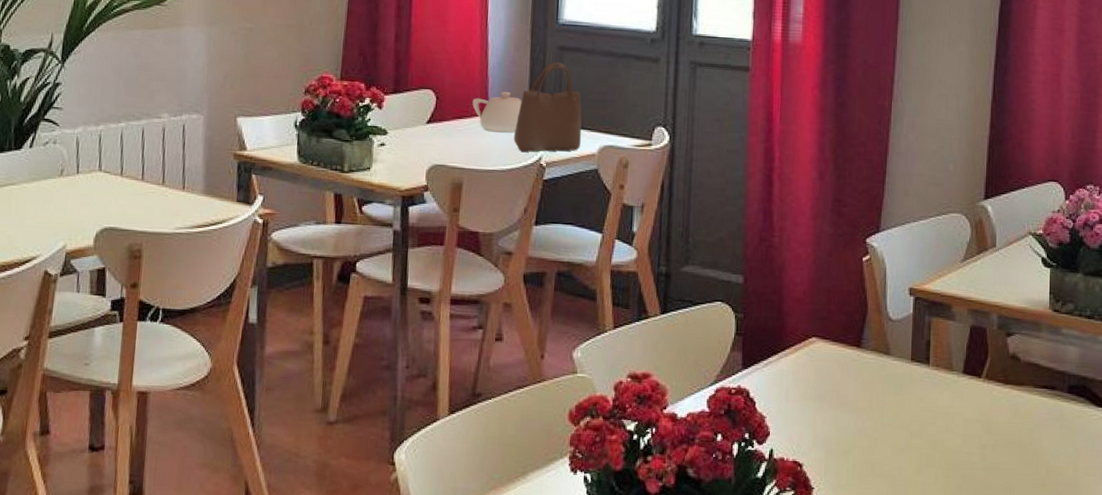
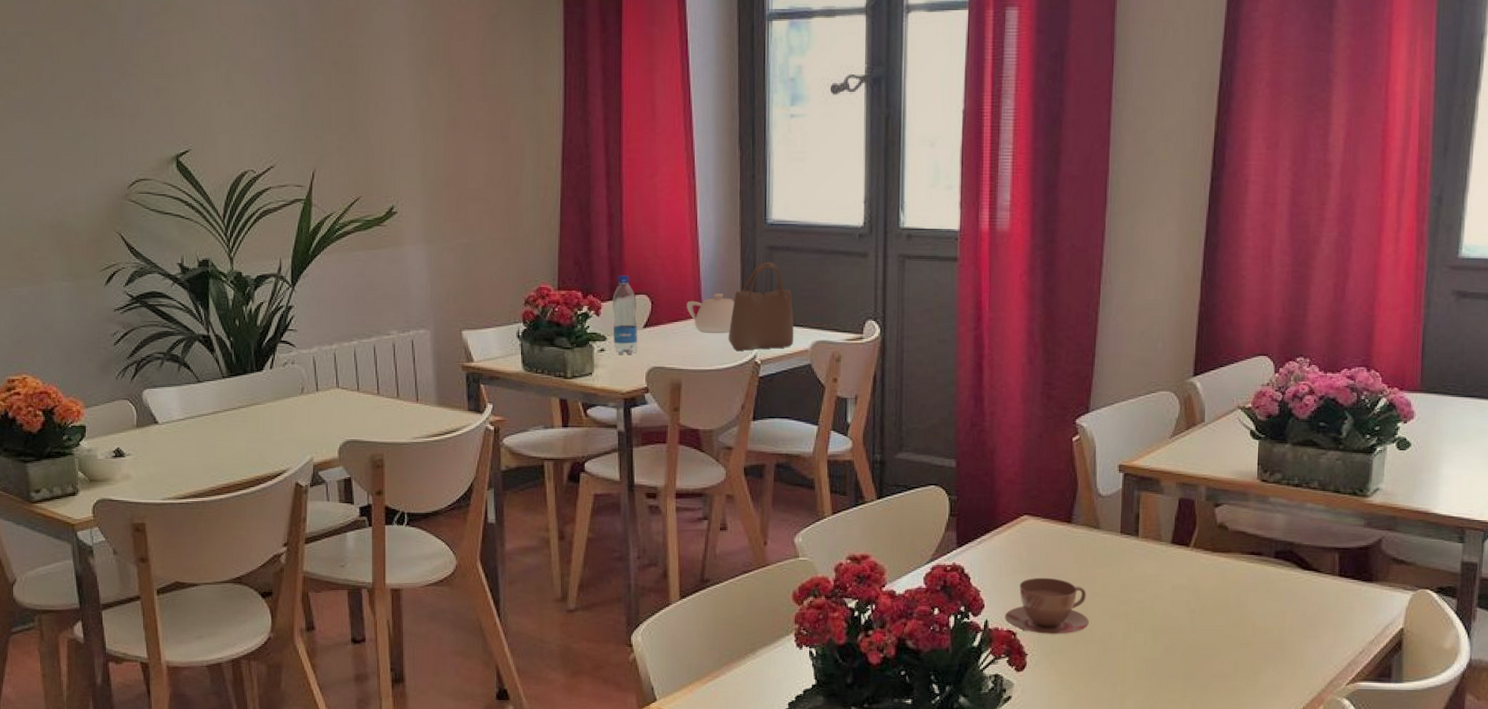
bottle: none [394,68,421,152] -> present [612,275,638,356]
teacup: none [790,404,878,468] -> present [1004,577,1089,635]

